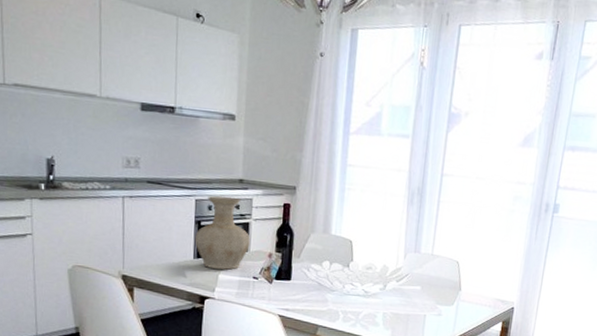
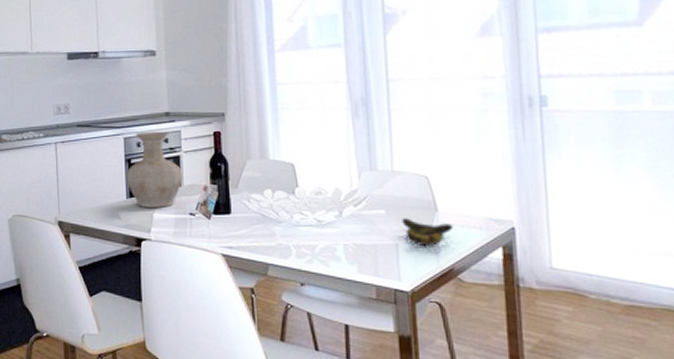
banana: none [432,294,471,319] -> present [402,218,454,247]

